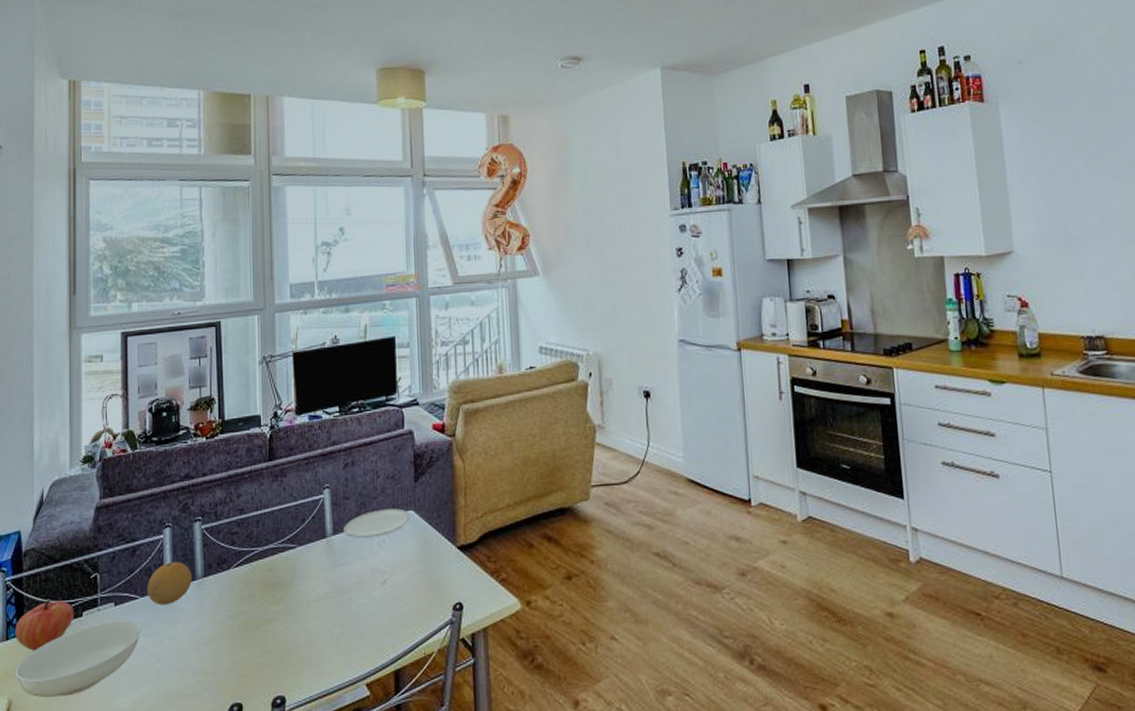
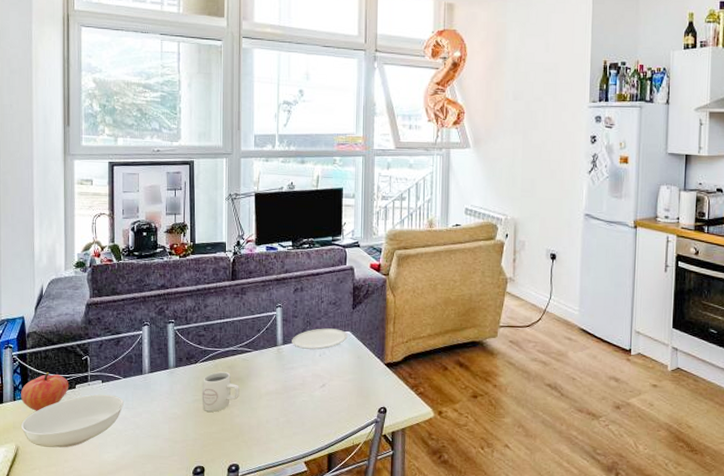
fruit: present [146,561,192,606] -> none [128,353,165,386]
mug: none [236,576,283,630] -> present [202,371,239,412]

